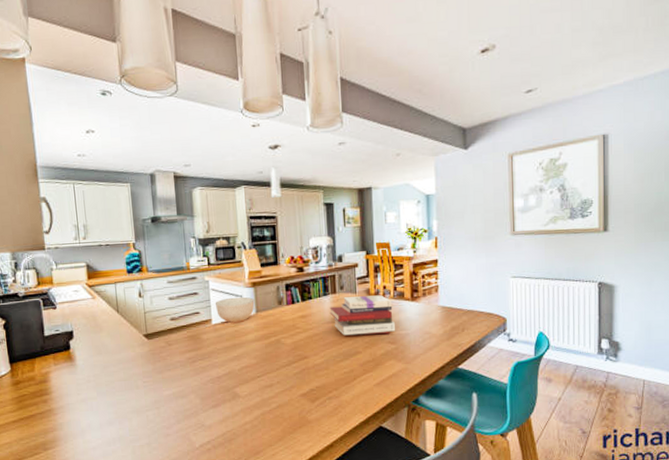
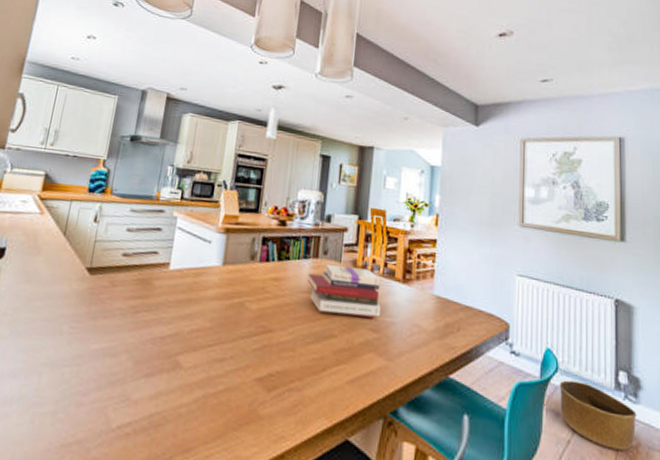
bowl: present [215,297,255,324] -> none [177,241,224,274]
basket: none [550,353,617,399] -> present [559,380,637,451]

